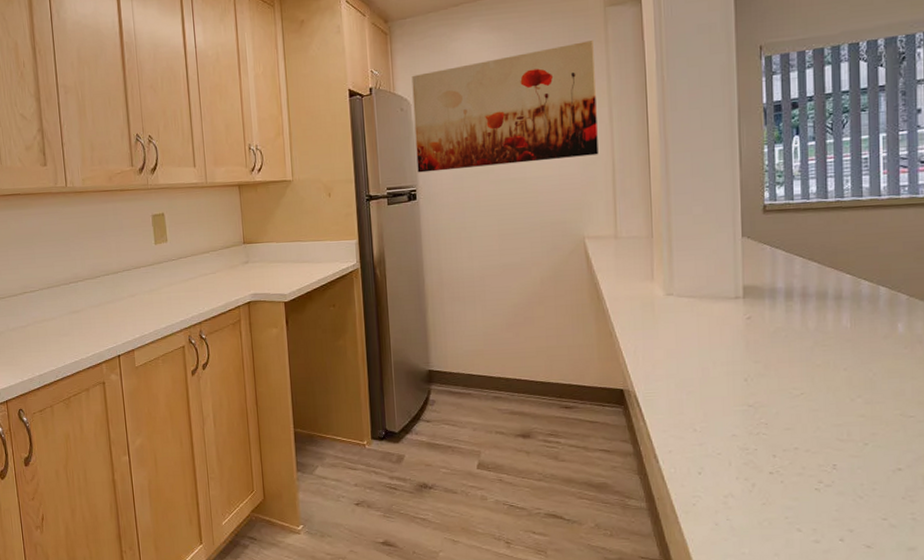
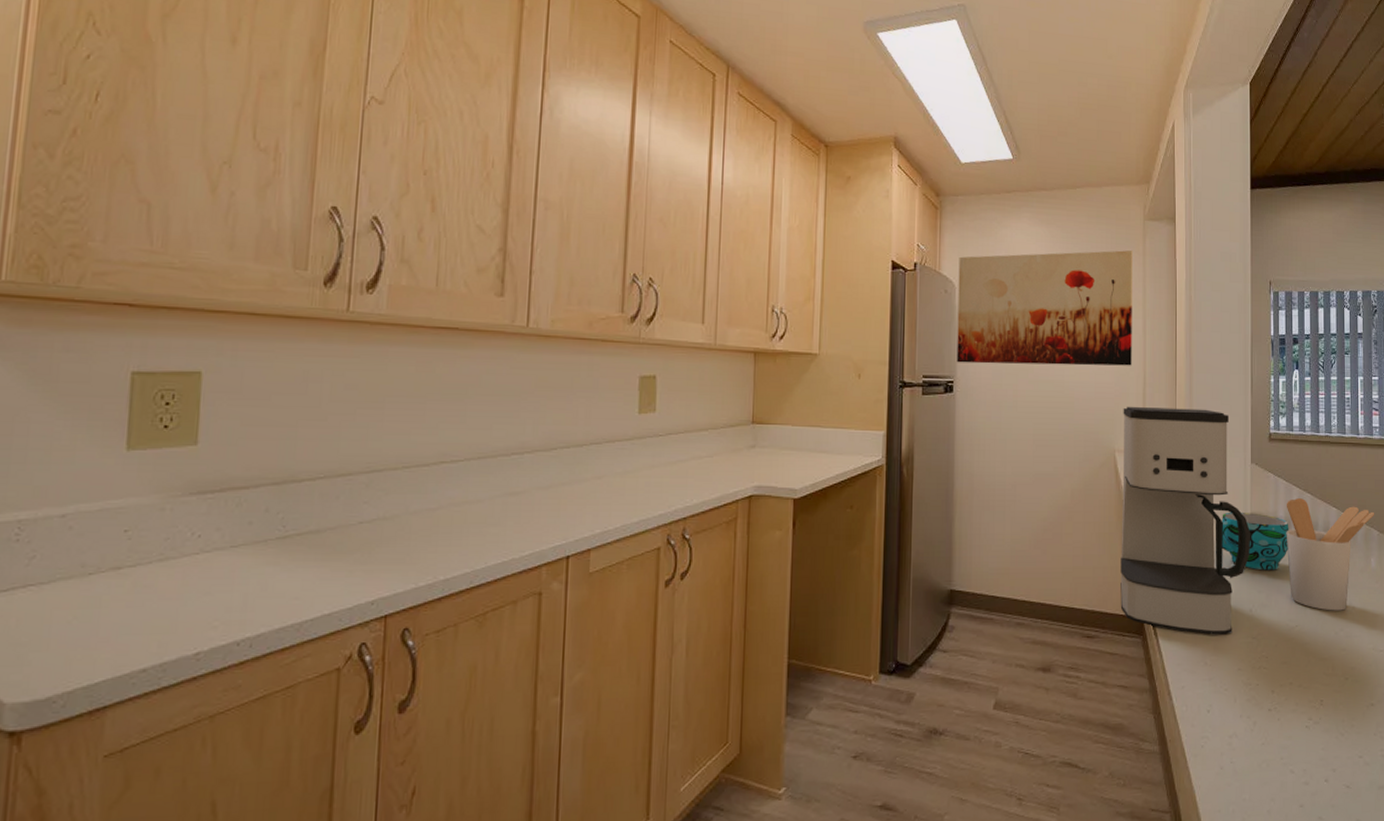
coffee maker: none [591,188,744,404] -> present [1120,406,1251,635]
cup: none [708,286,791,342] -> present [1222,513,1289,571]
utensil holder: none [786,268,903,378] -> present [1286,498,1375,611]

